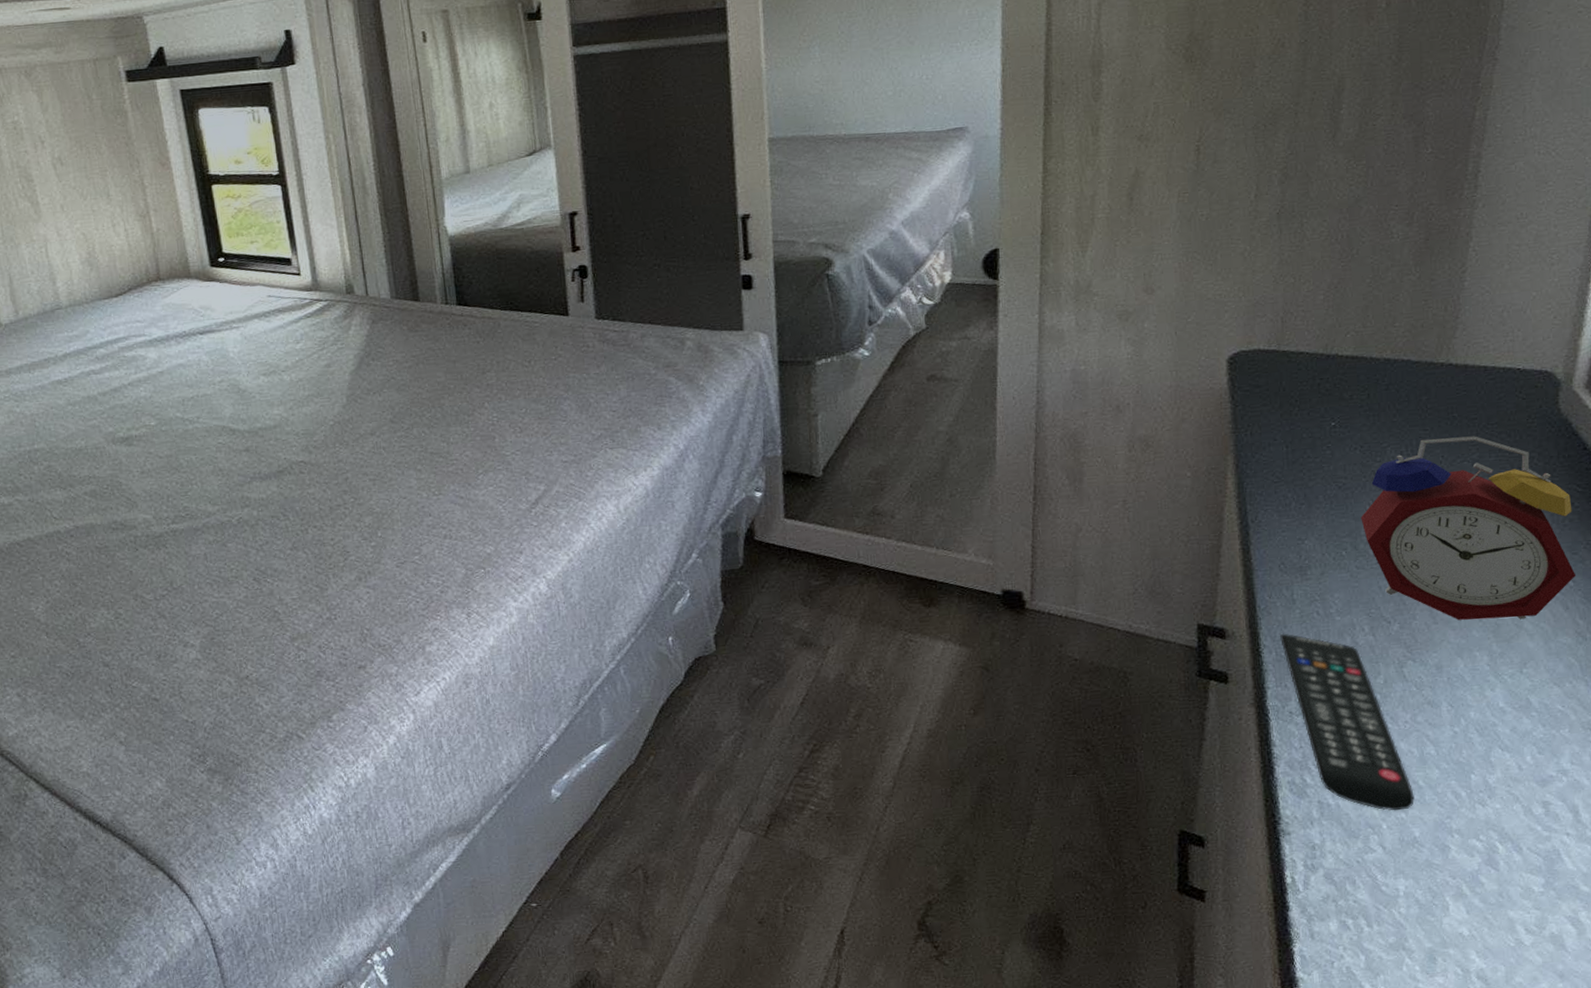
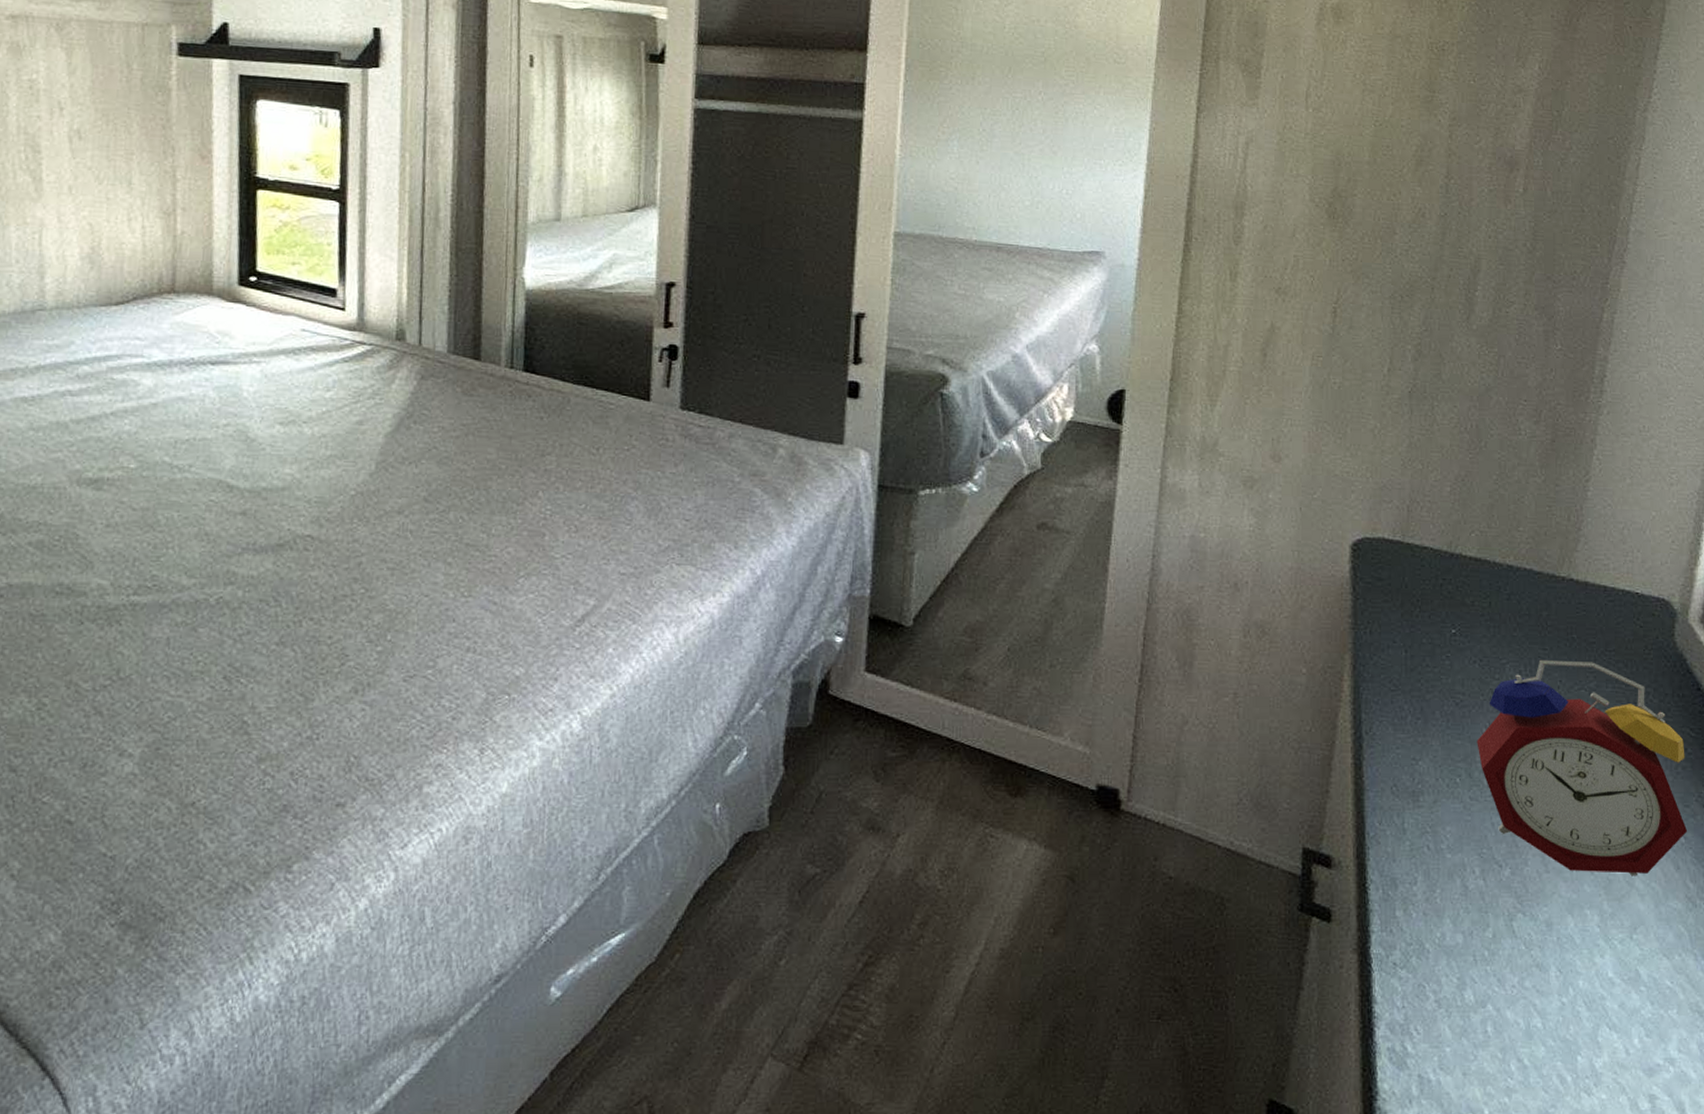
remote control: present [1280,633,1414,811] -> none [1388,868,1518,1094]

